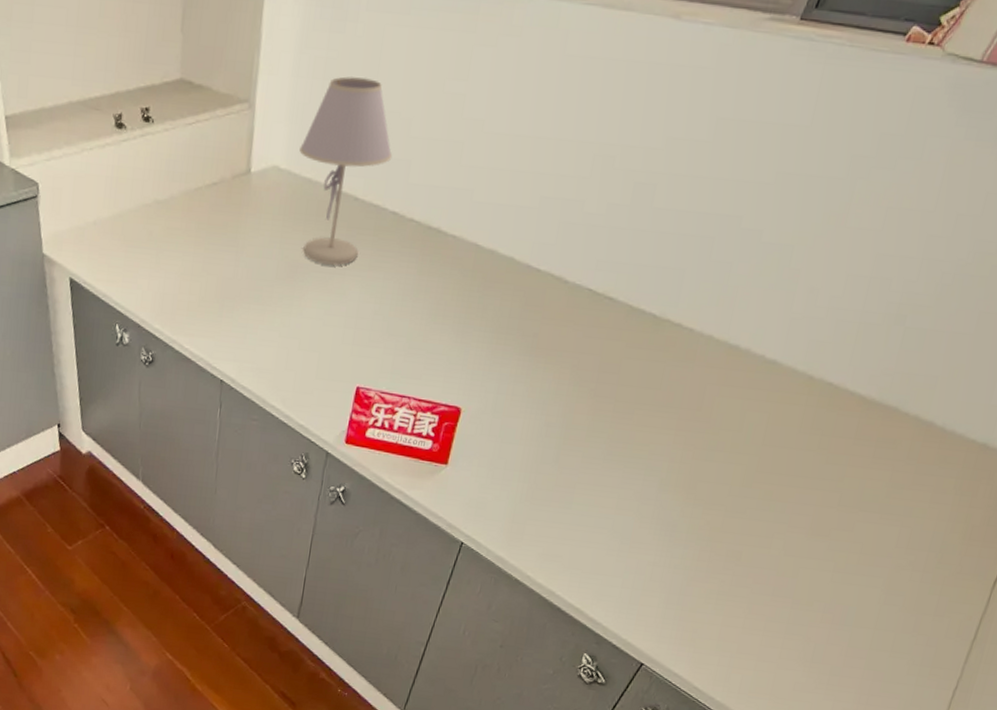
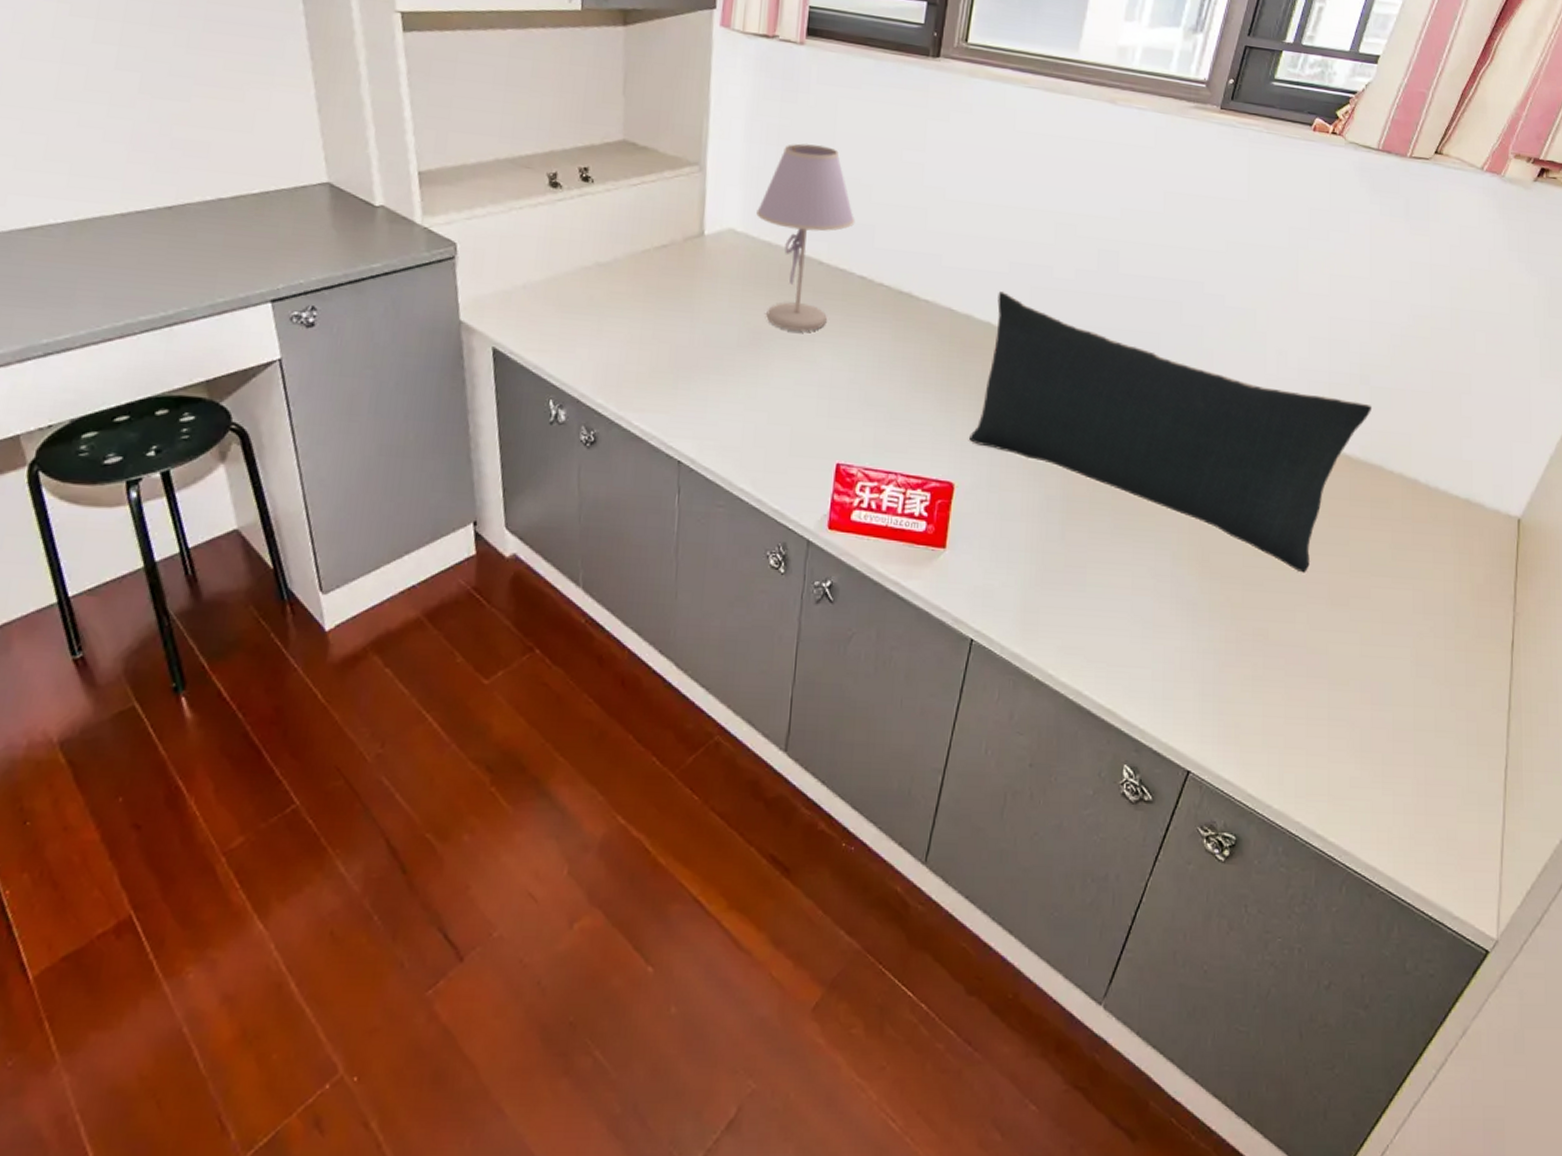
pillow: none [480,226,902,505] -> present [969,291,1373,573]

